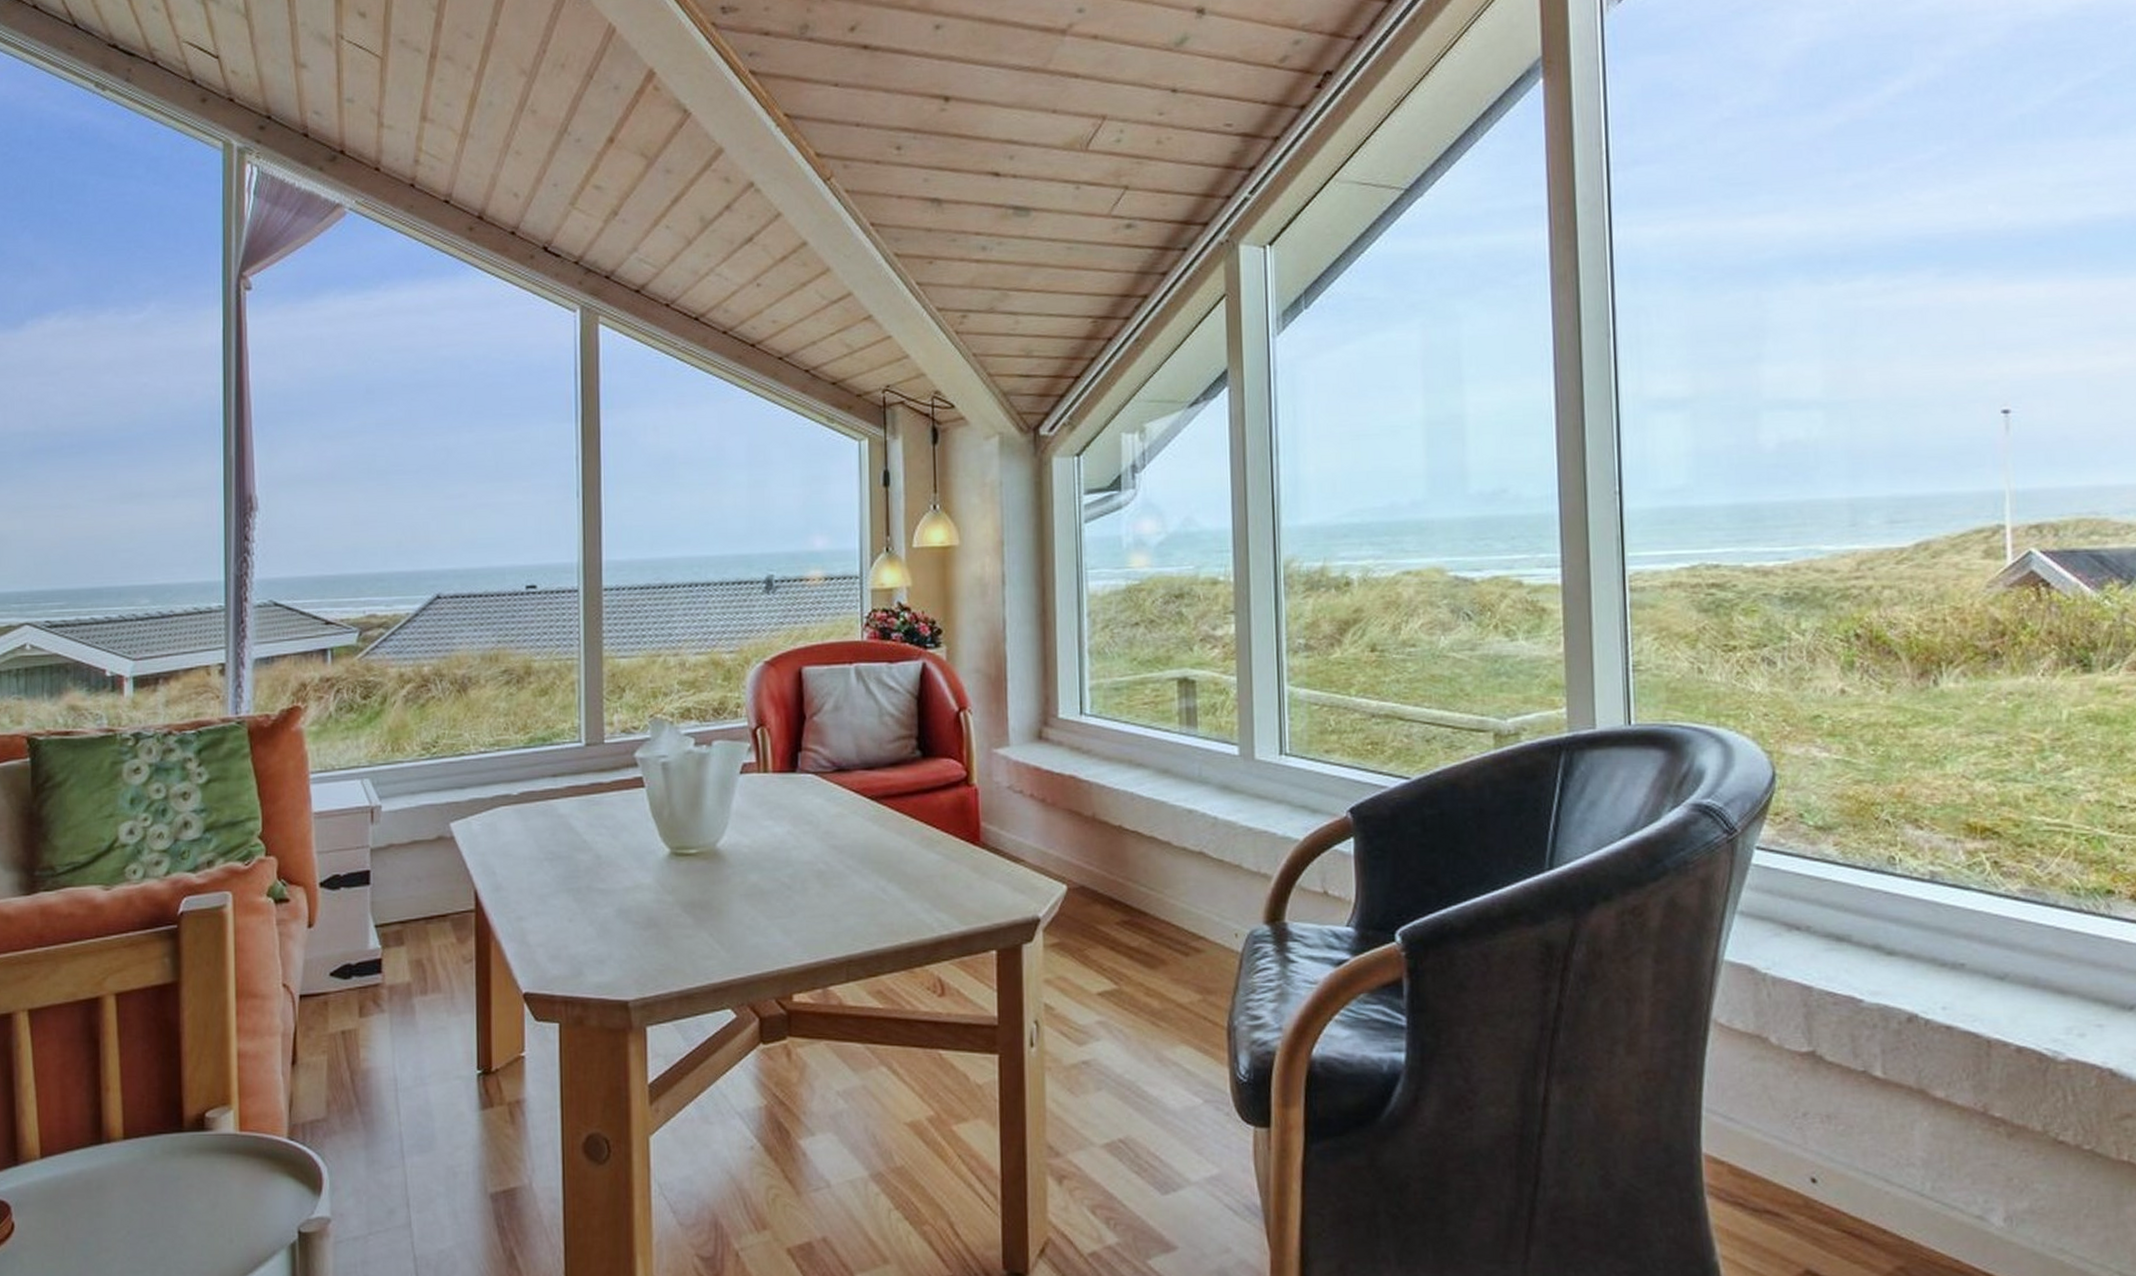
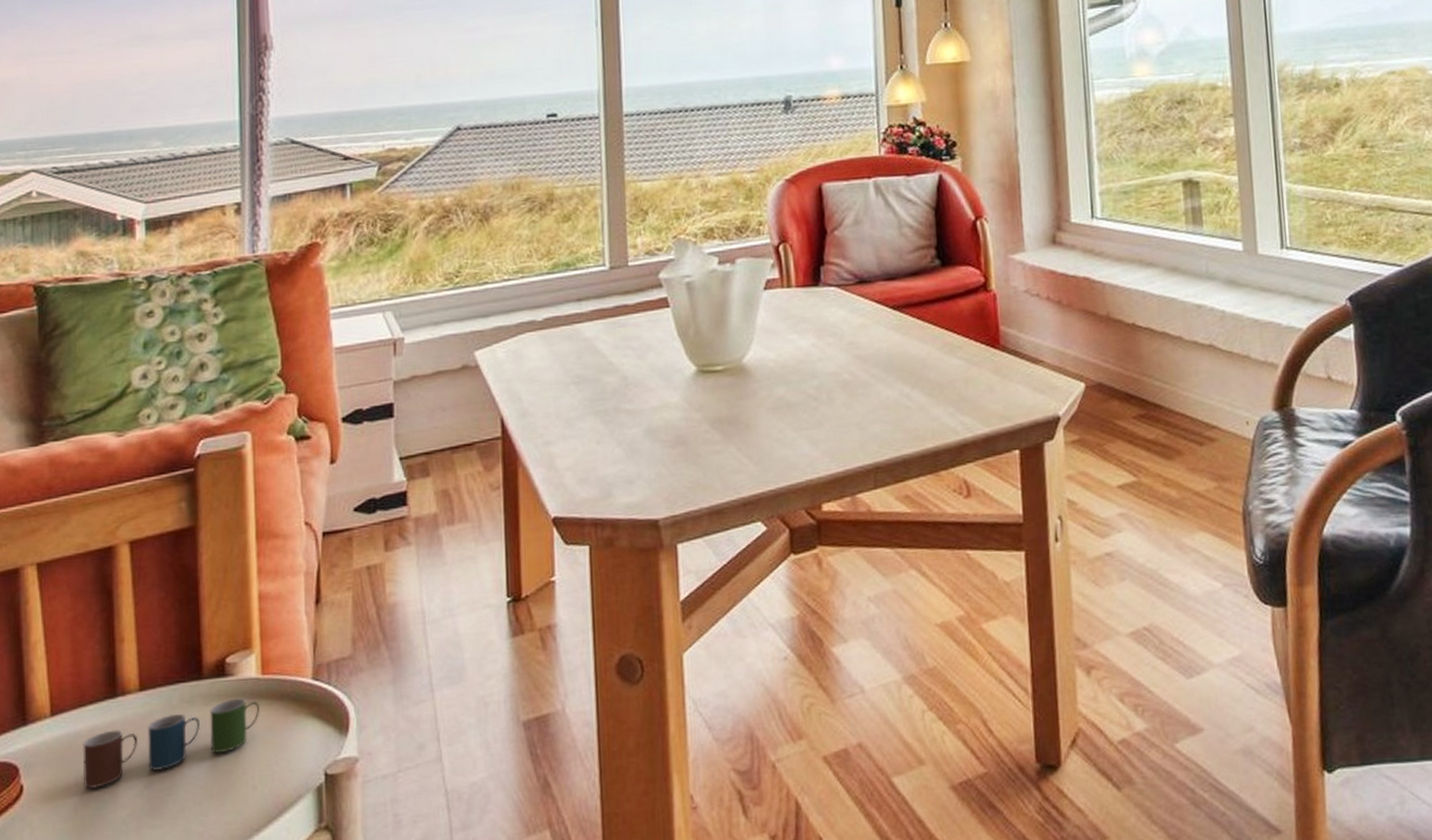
cup: none [70,1153,237,1231] -> present [82,698,259,790]

